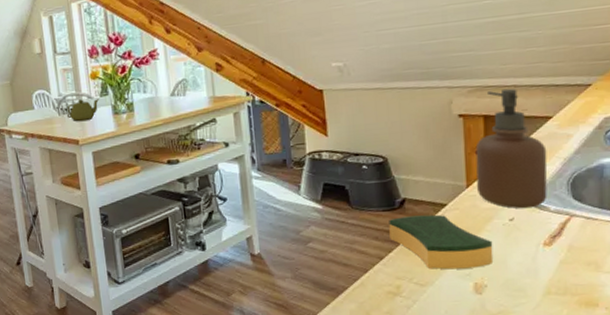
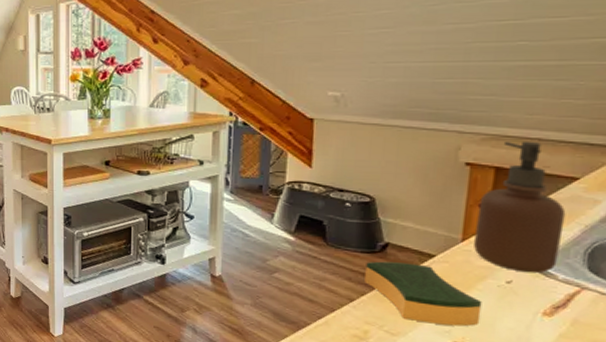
teapot: present [66,99,100,121] -> none [42,100,77,121]

